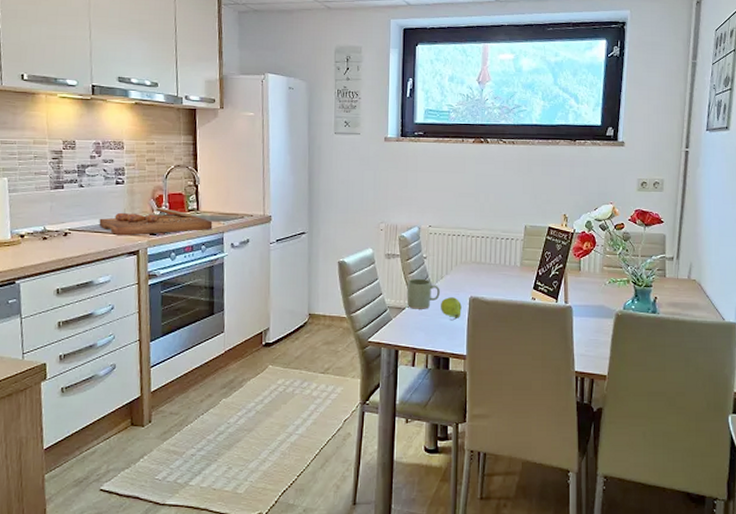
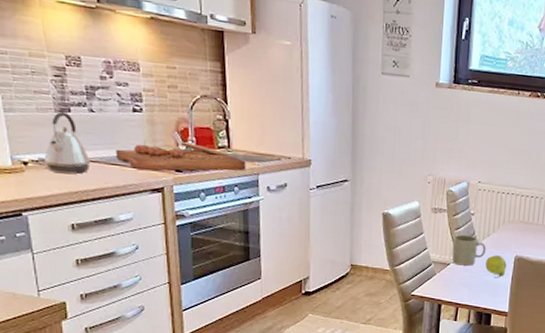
kettle: none [38,188,78,244] -> present [44,111,91,175]

